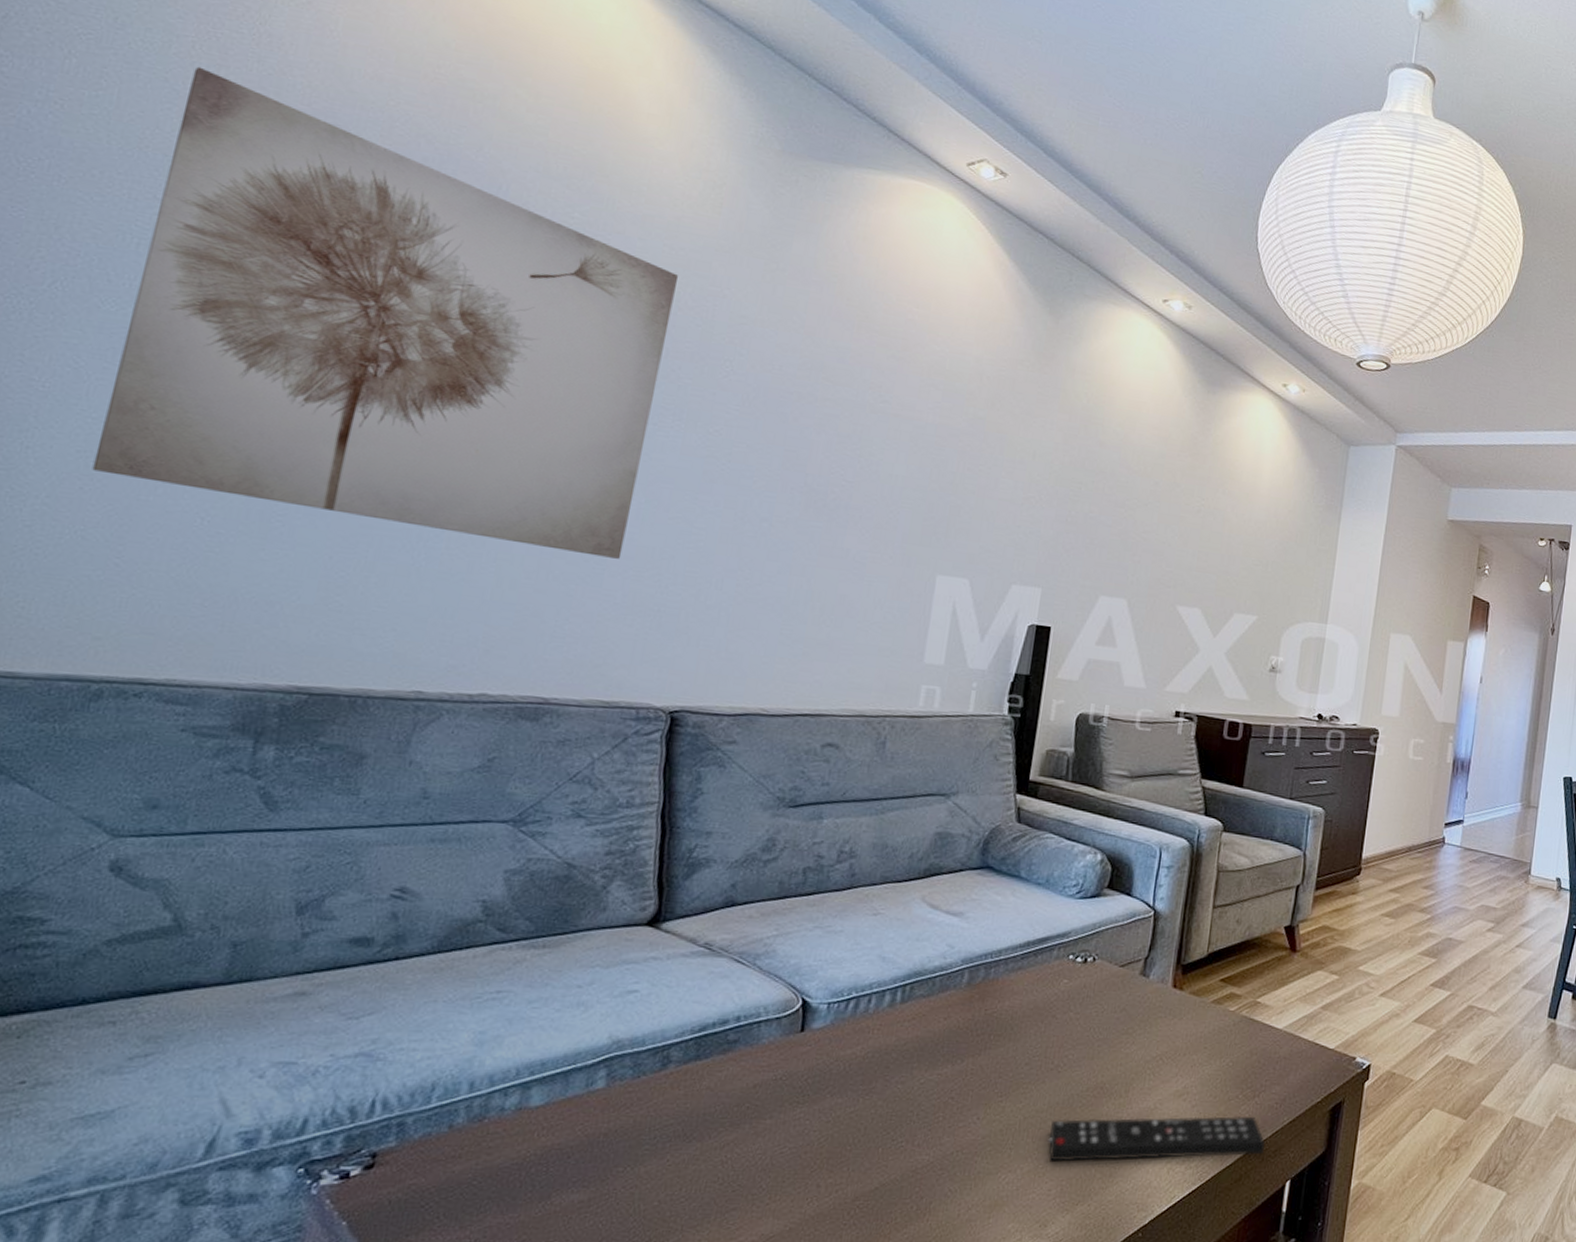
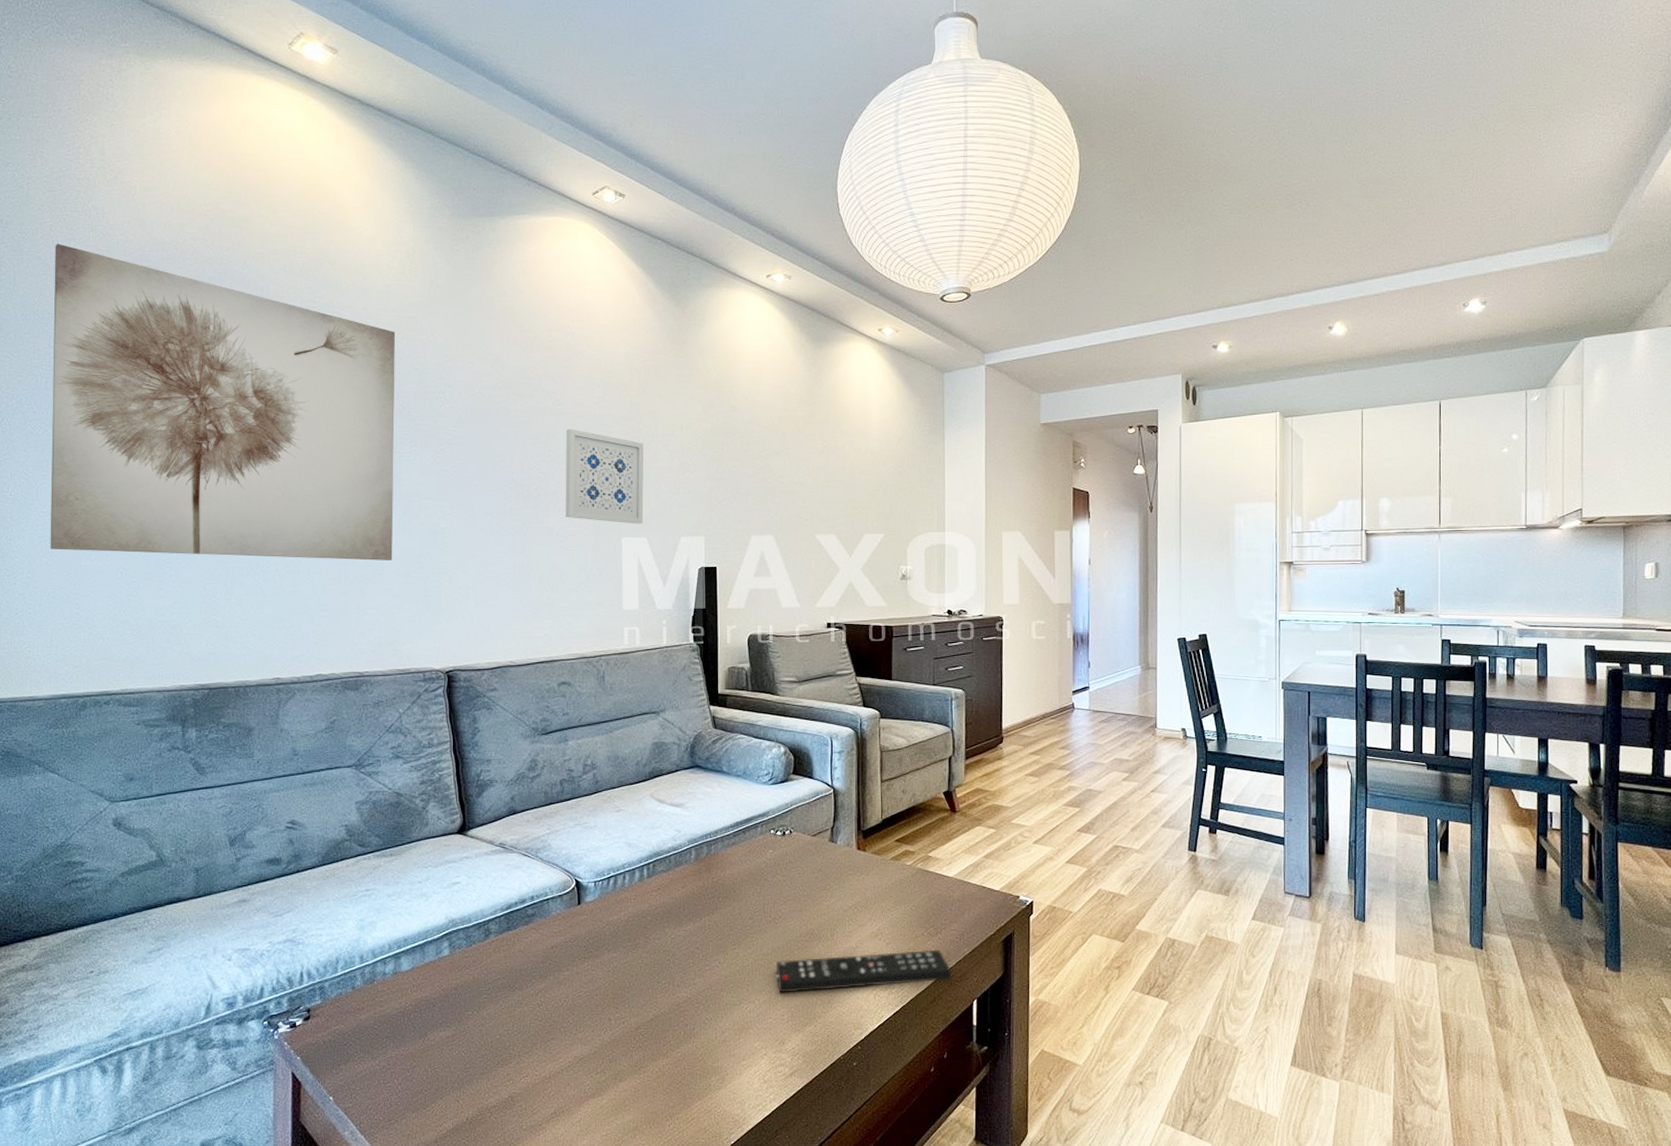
wall art: none [867,433,984,562] -> present [565,428,644,524]

